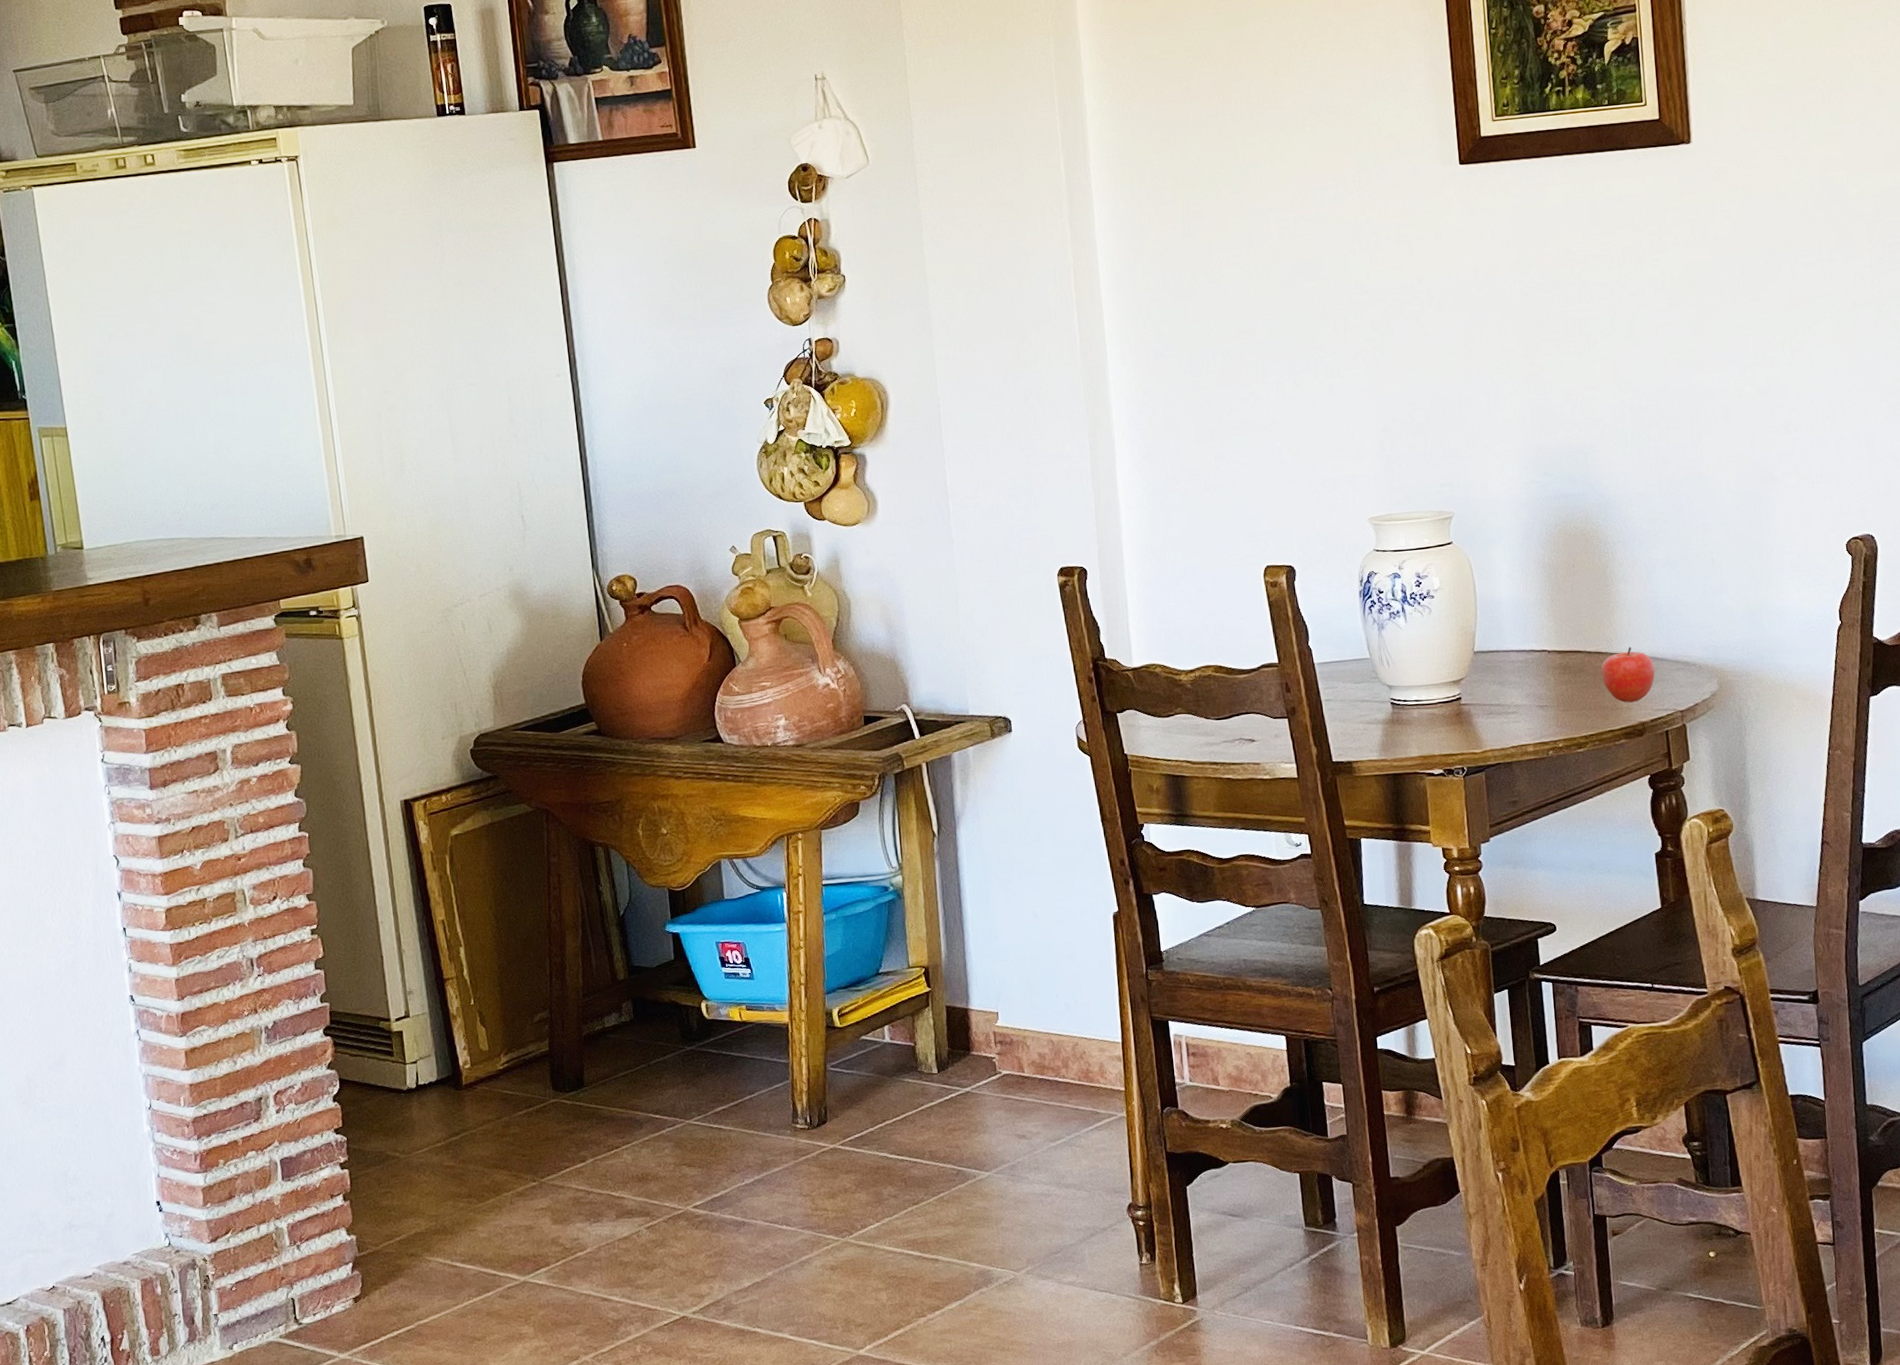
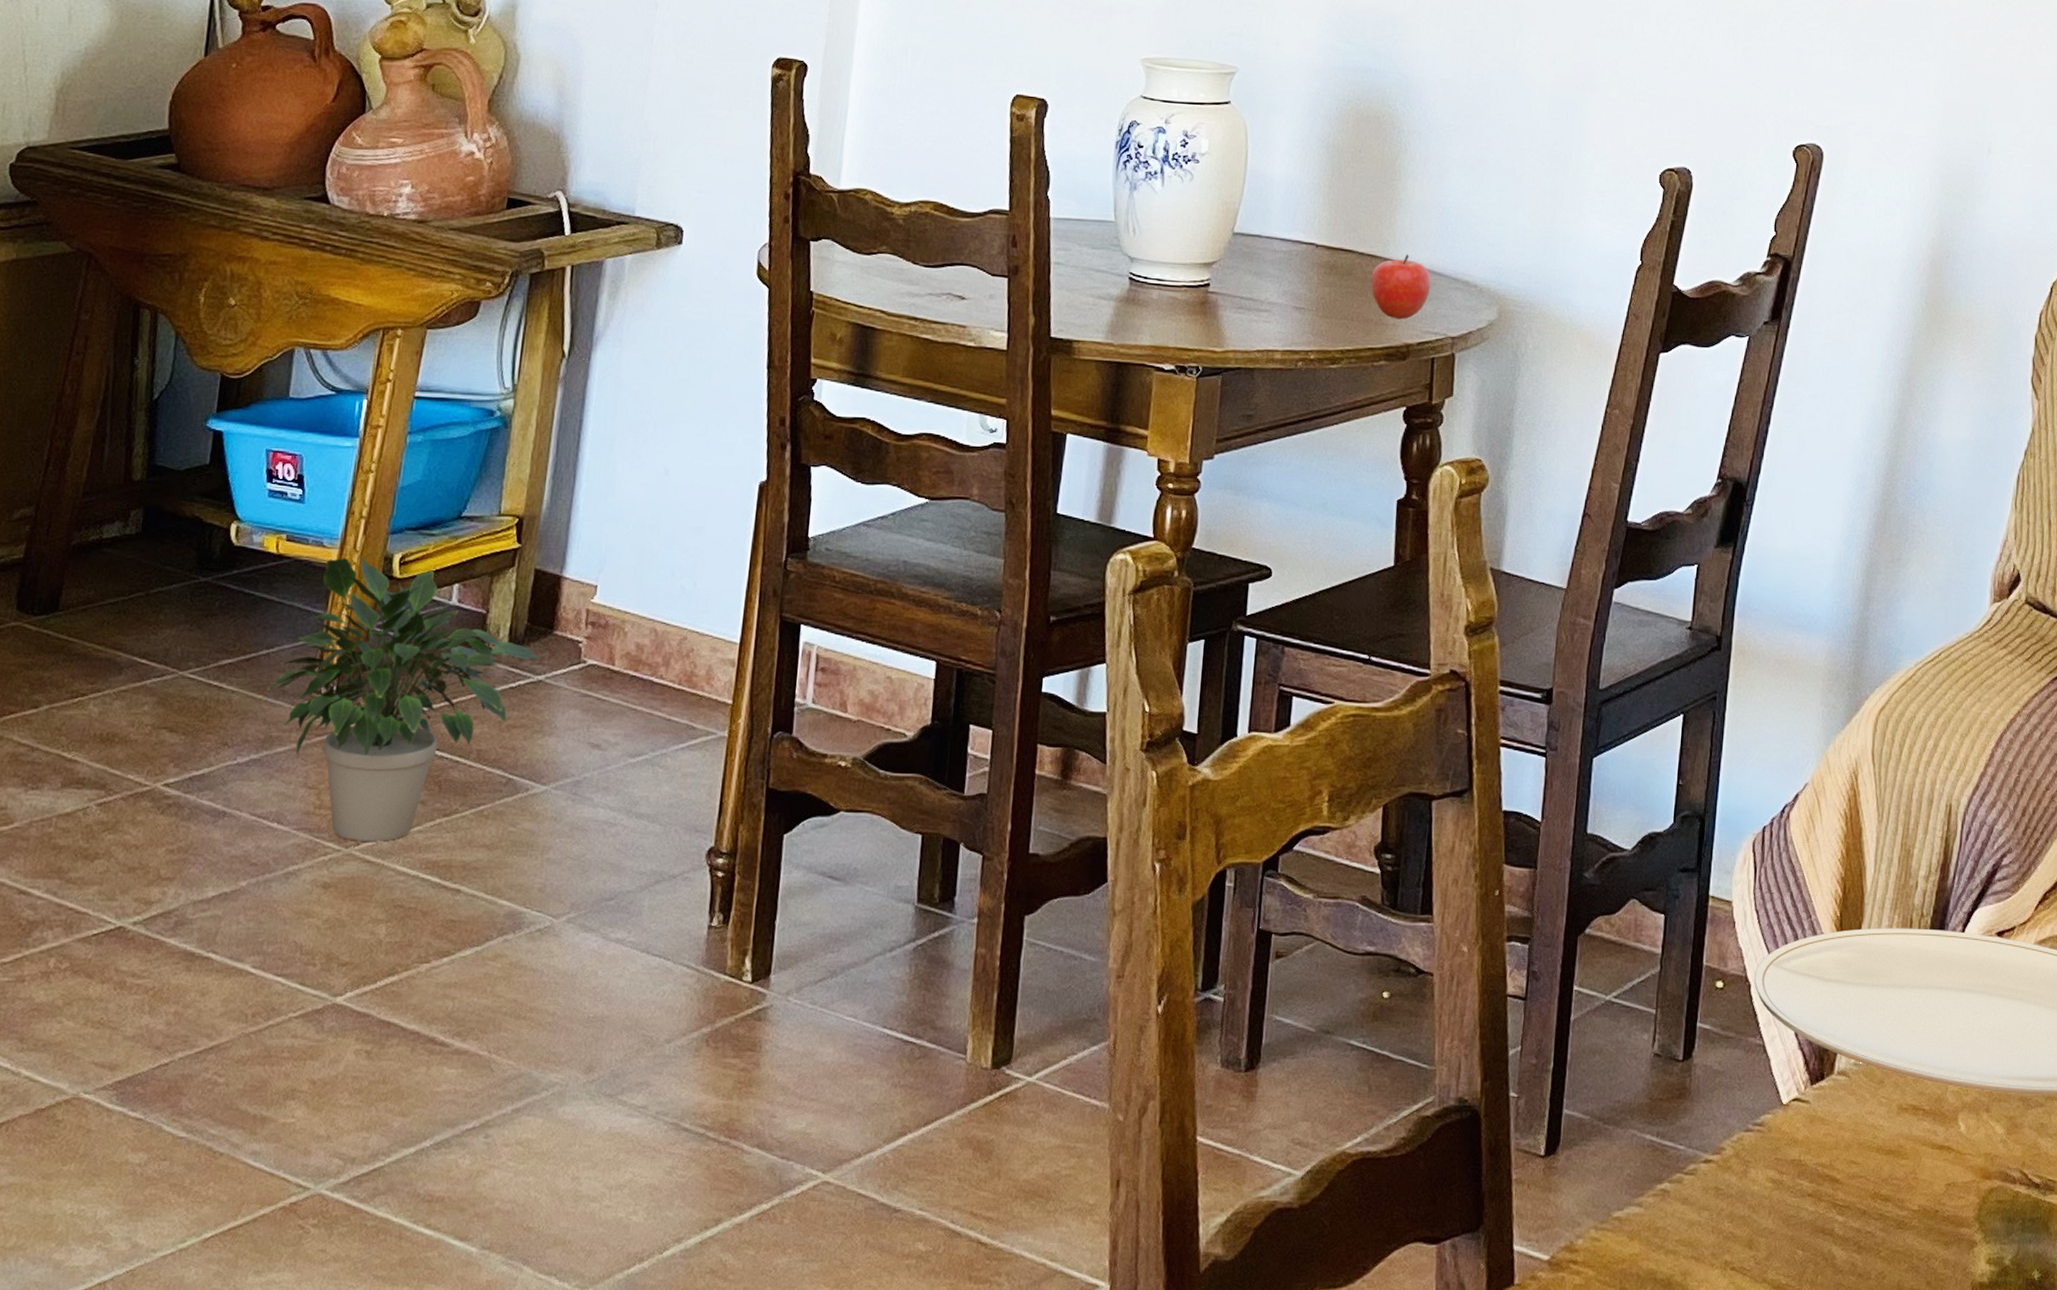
potted plant: none [755,1013,964,1232] -> present [266,555,540,842]

